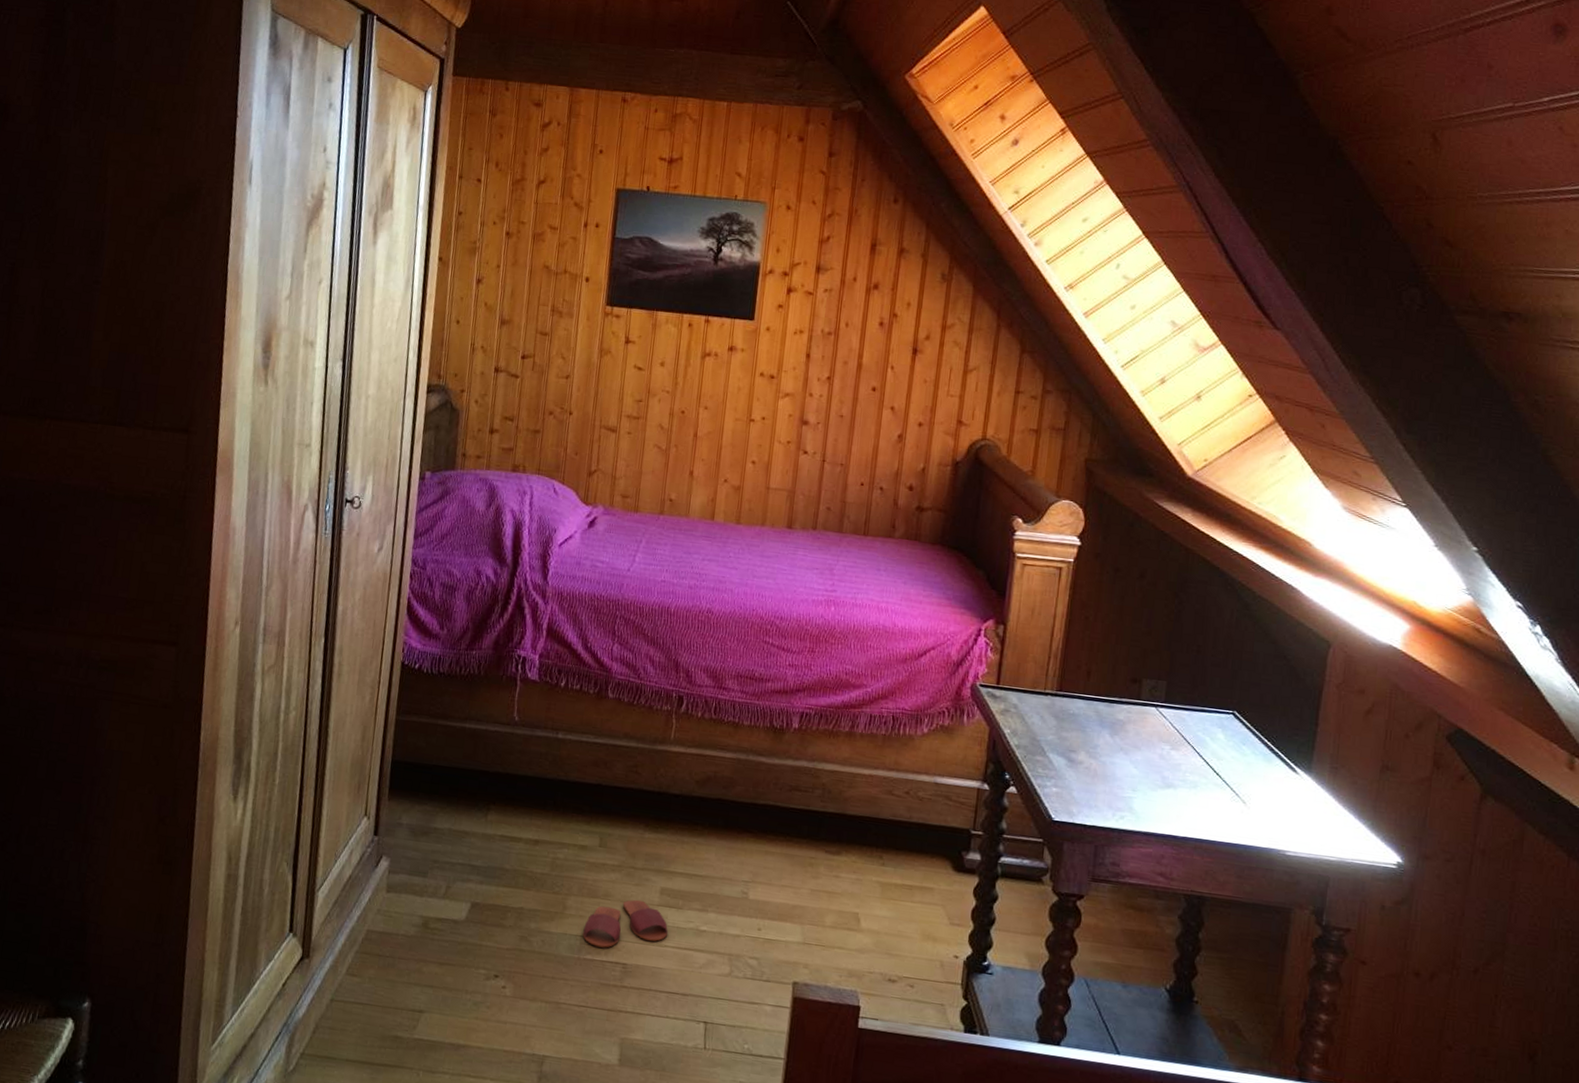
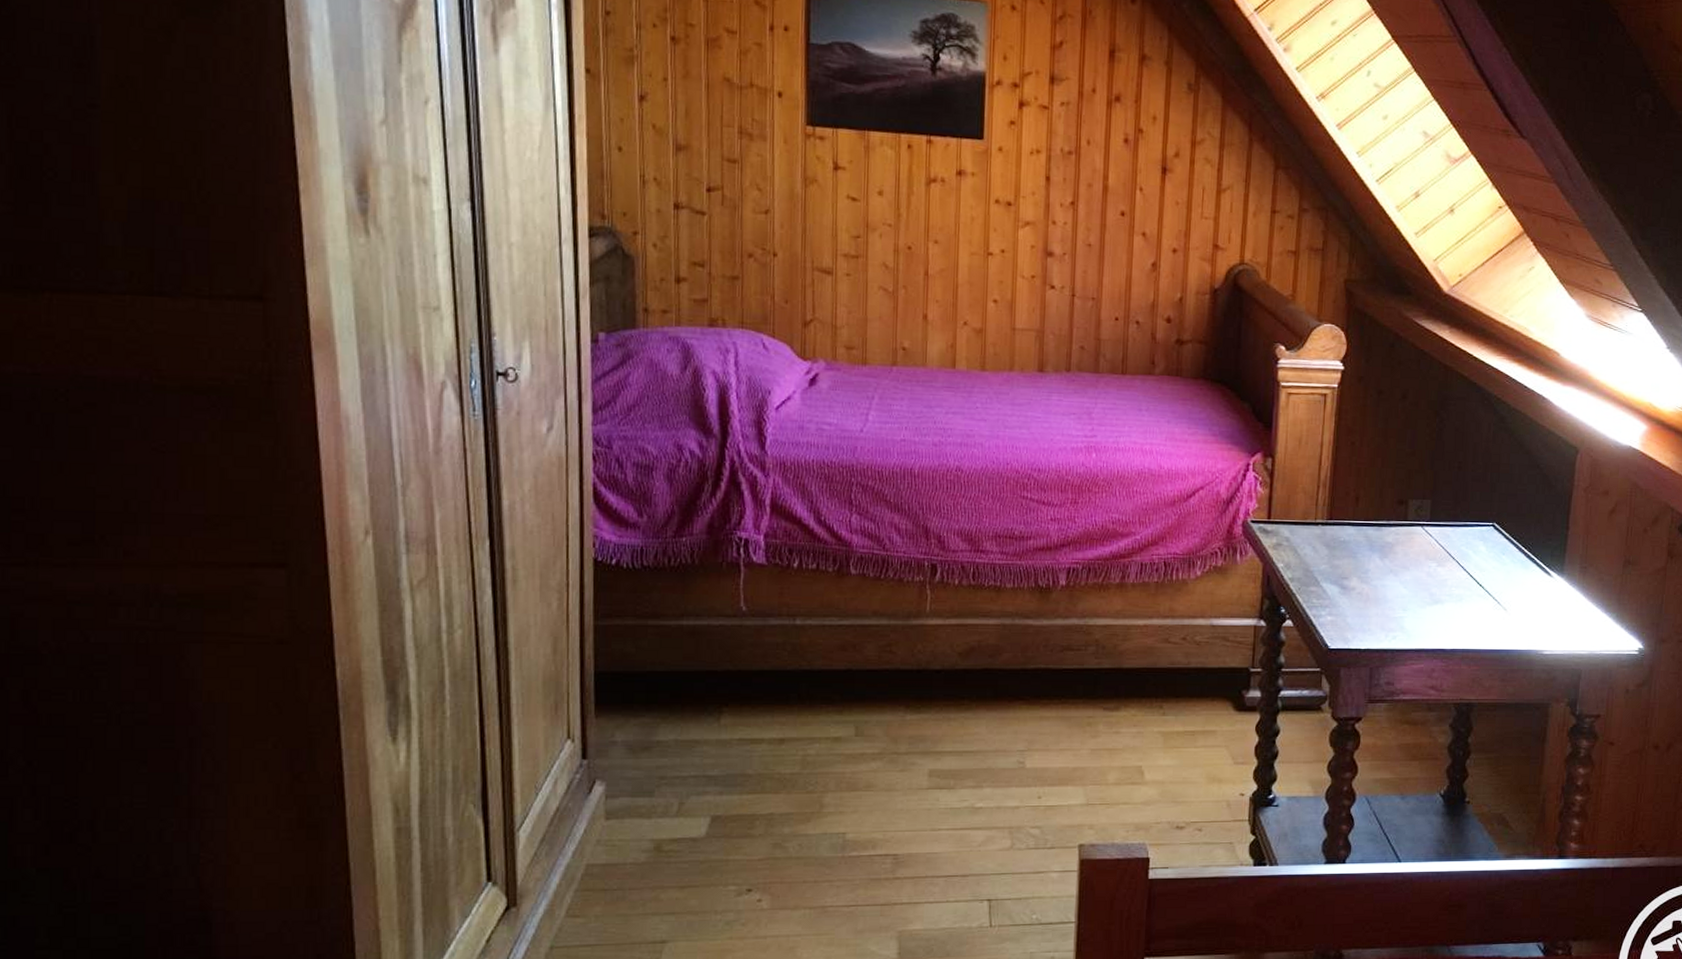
slippers: present [583,899,668,948] -> none [845,786,940,842]

